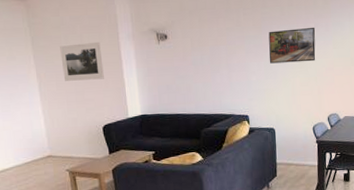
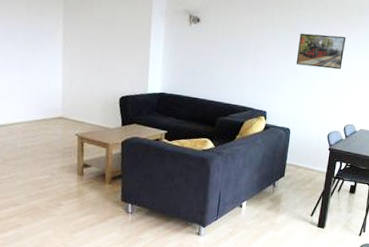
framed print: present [60,41,104,81] -> none [90,10,132,51]

